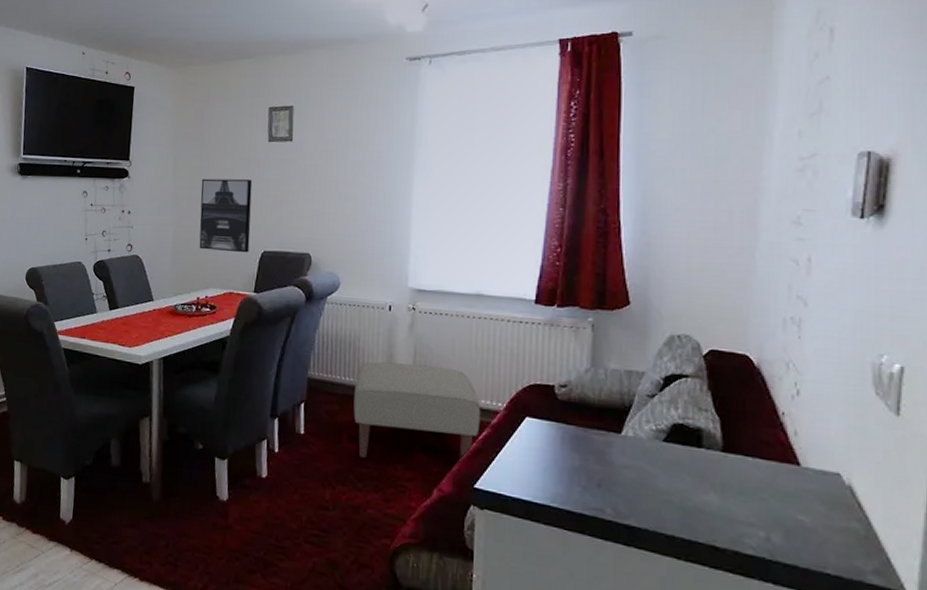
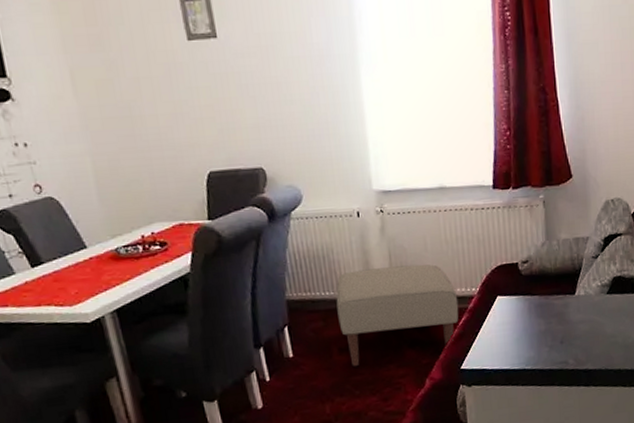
wall art: present [199,178,253,253] -> none [113,89,193,179]

